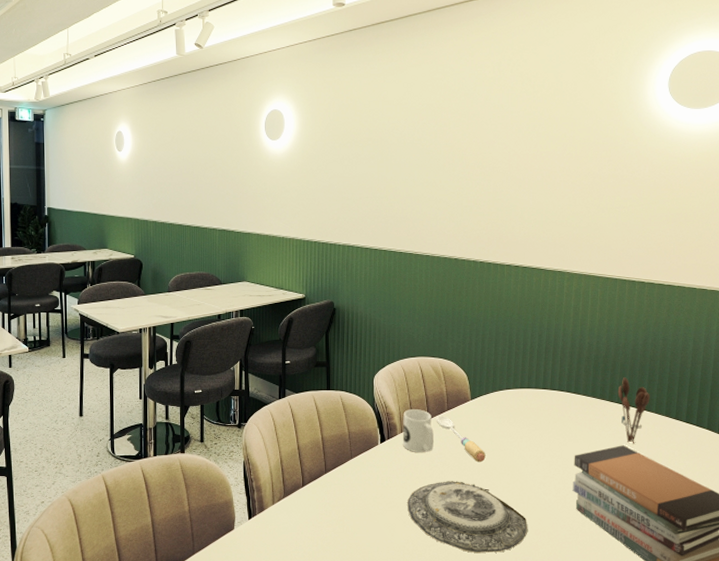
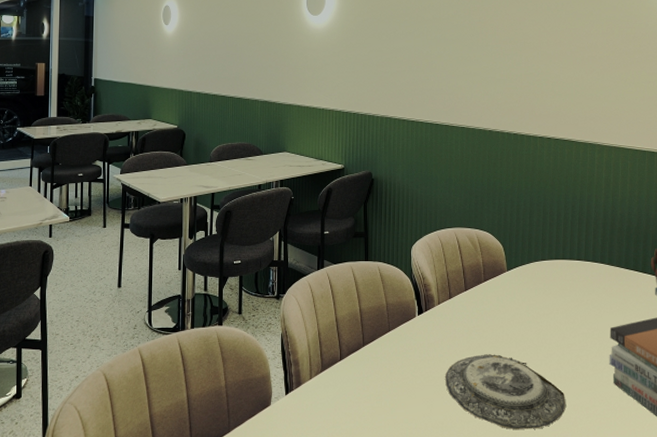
mug: present [403,409,435,452] -> none [440,281,472,324]
spoon: present [436,416,486,463] -> none [473,287,523,335]

